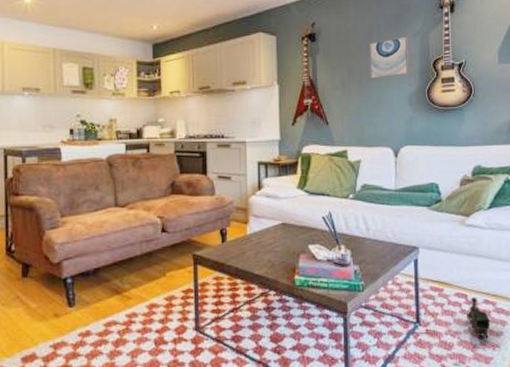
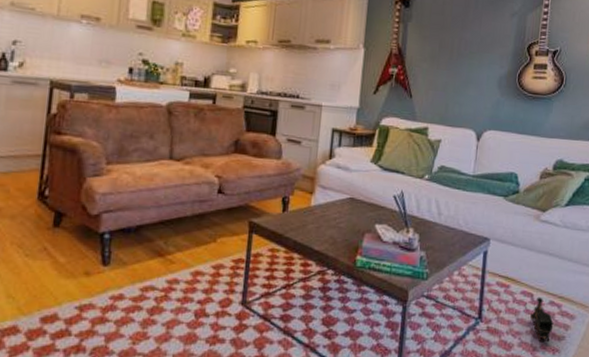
wall art: present [369,35,410,80] -> none [461,14,506,57]

